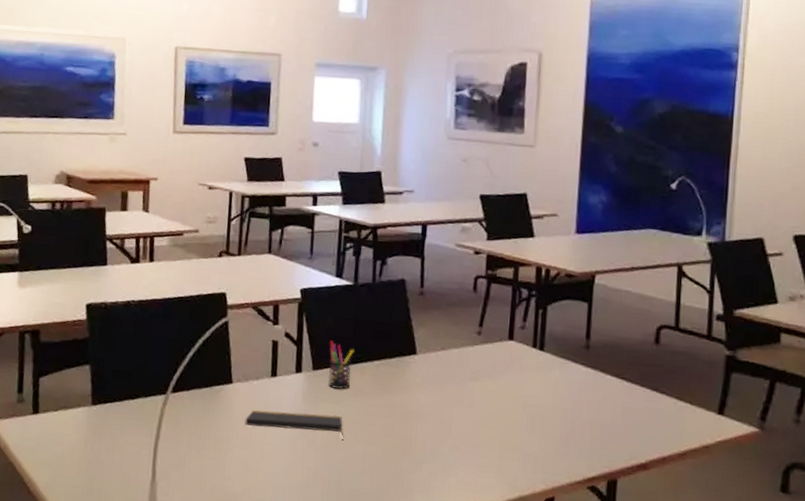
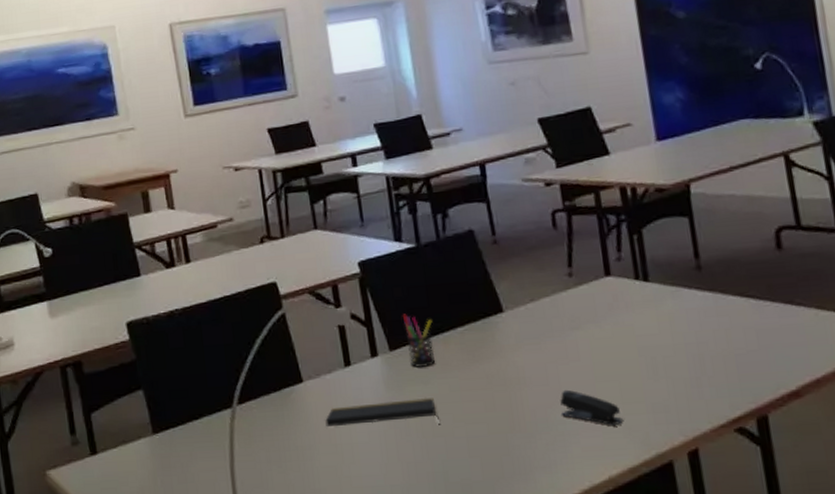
stapler: none [448,429,498,466] -> present [560,389,624,425]

